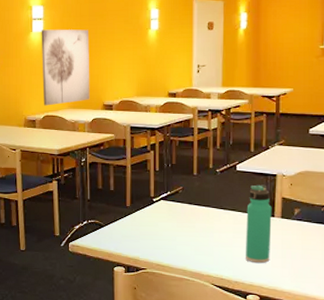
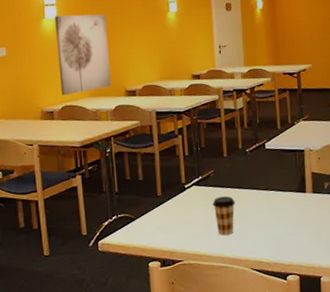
coffee cup: none [179,213,201,250] -> present [212,196,235,235]
thermos bottle: present [245,184,272,264] -> none [278,161,306,242]

